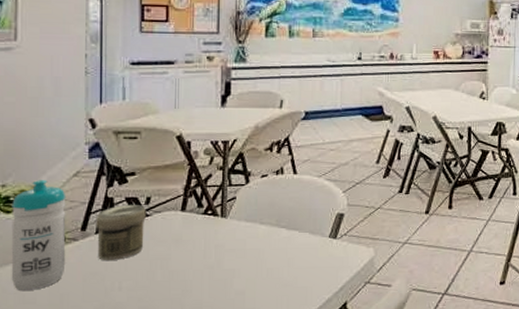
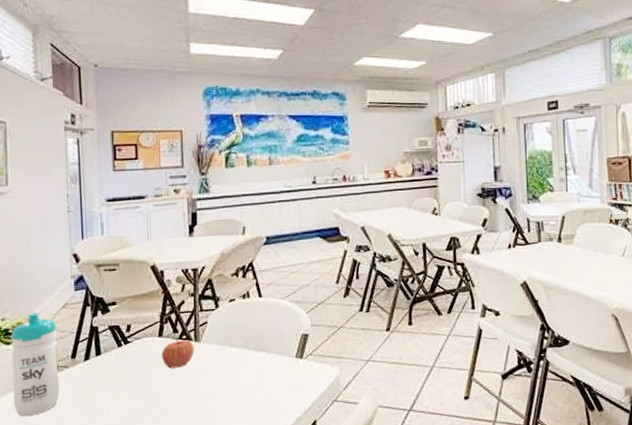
jar: present [96,204,146,261] -> none [84,332,128,387]
apple: none [184,214,220,245] -> present [162,339,194,369]

